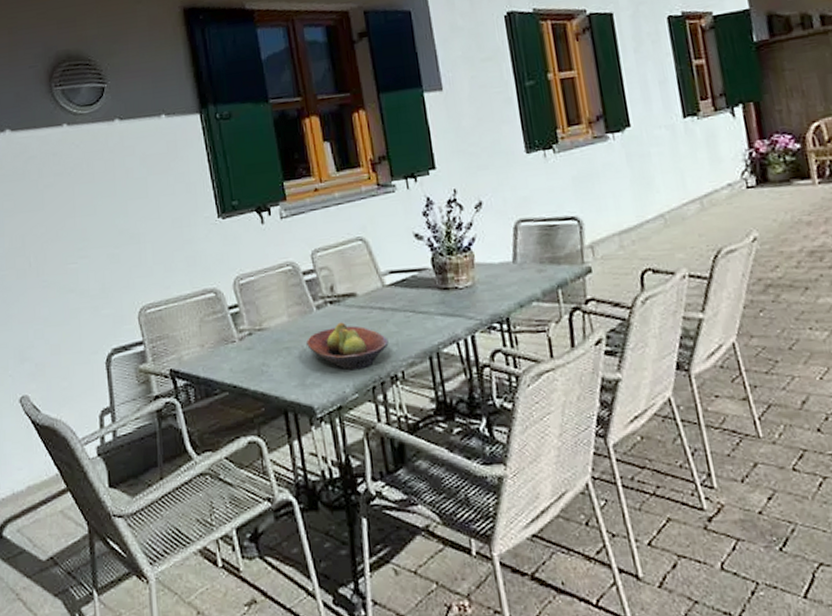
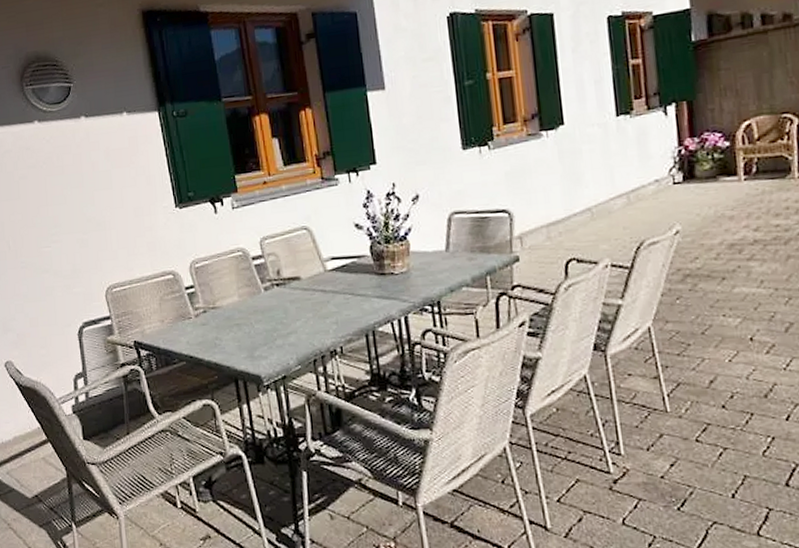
fruit bowl: present [307,322,389,370] -> none [255,302,329,345]

